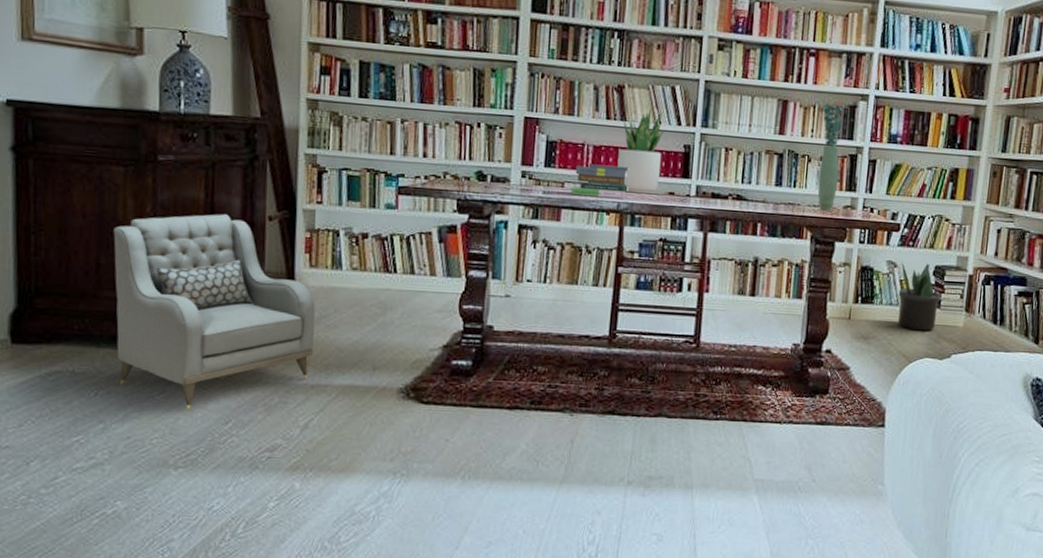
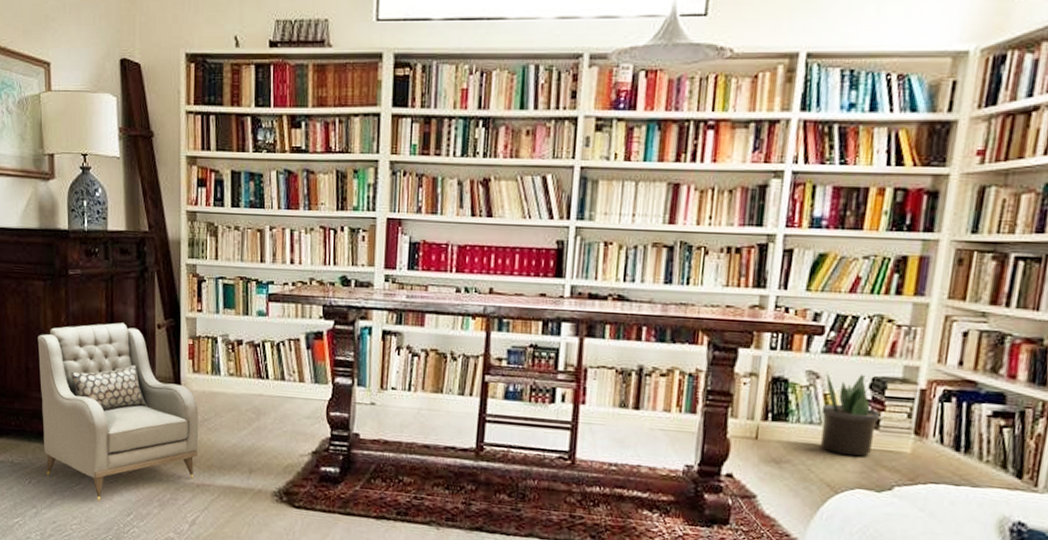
books: present [571,164,630,198] -> none [435,265,497,301]
planter: present [617,110,664,195] -> none [483,203,534,297]
vase: present [817,100,843,211] -> none [716,180,750,312]

